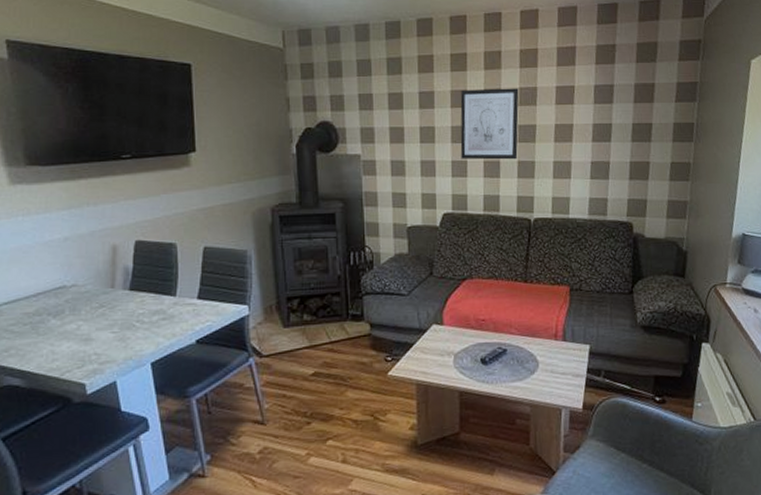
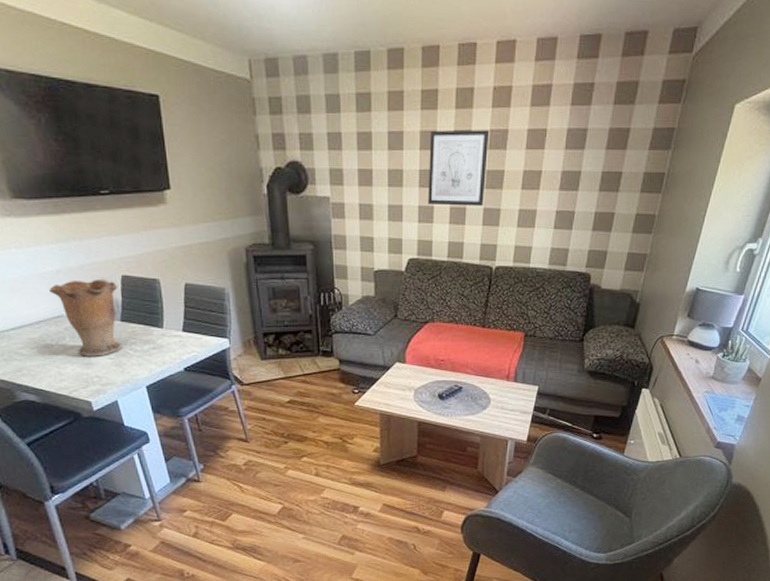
vase: none [52,246,130,331] -> present [48,280,123,356]

